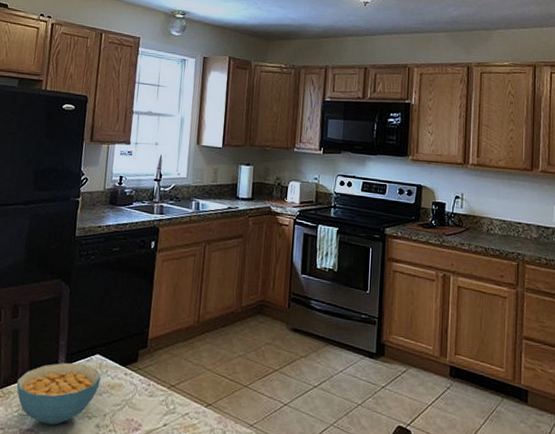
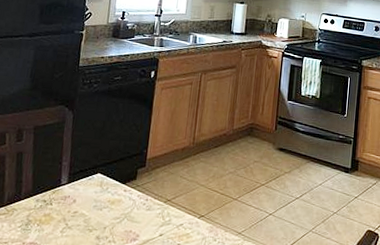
cereal bowl: present [16,362,101,425] -> none [20,181,102,238]

